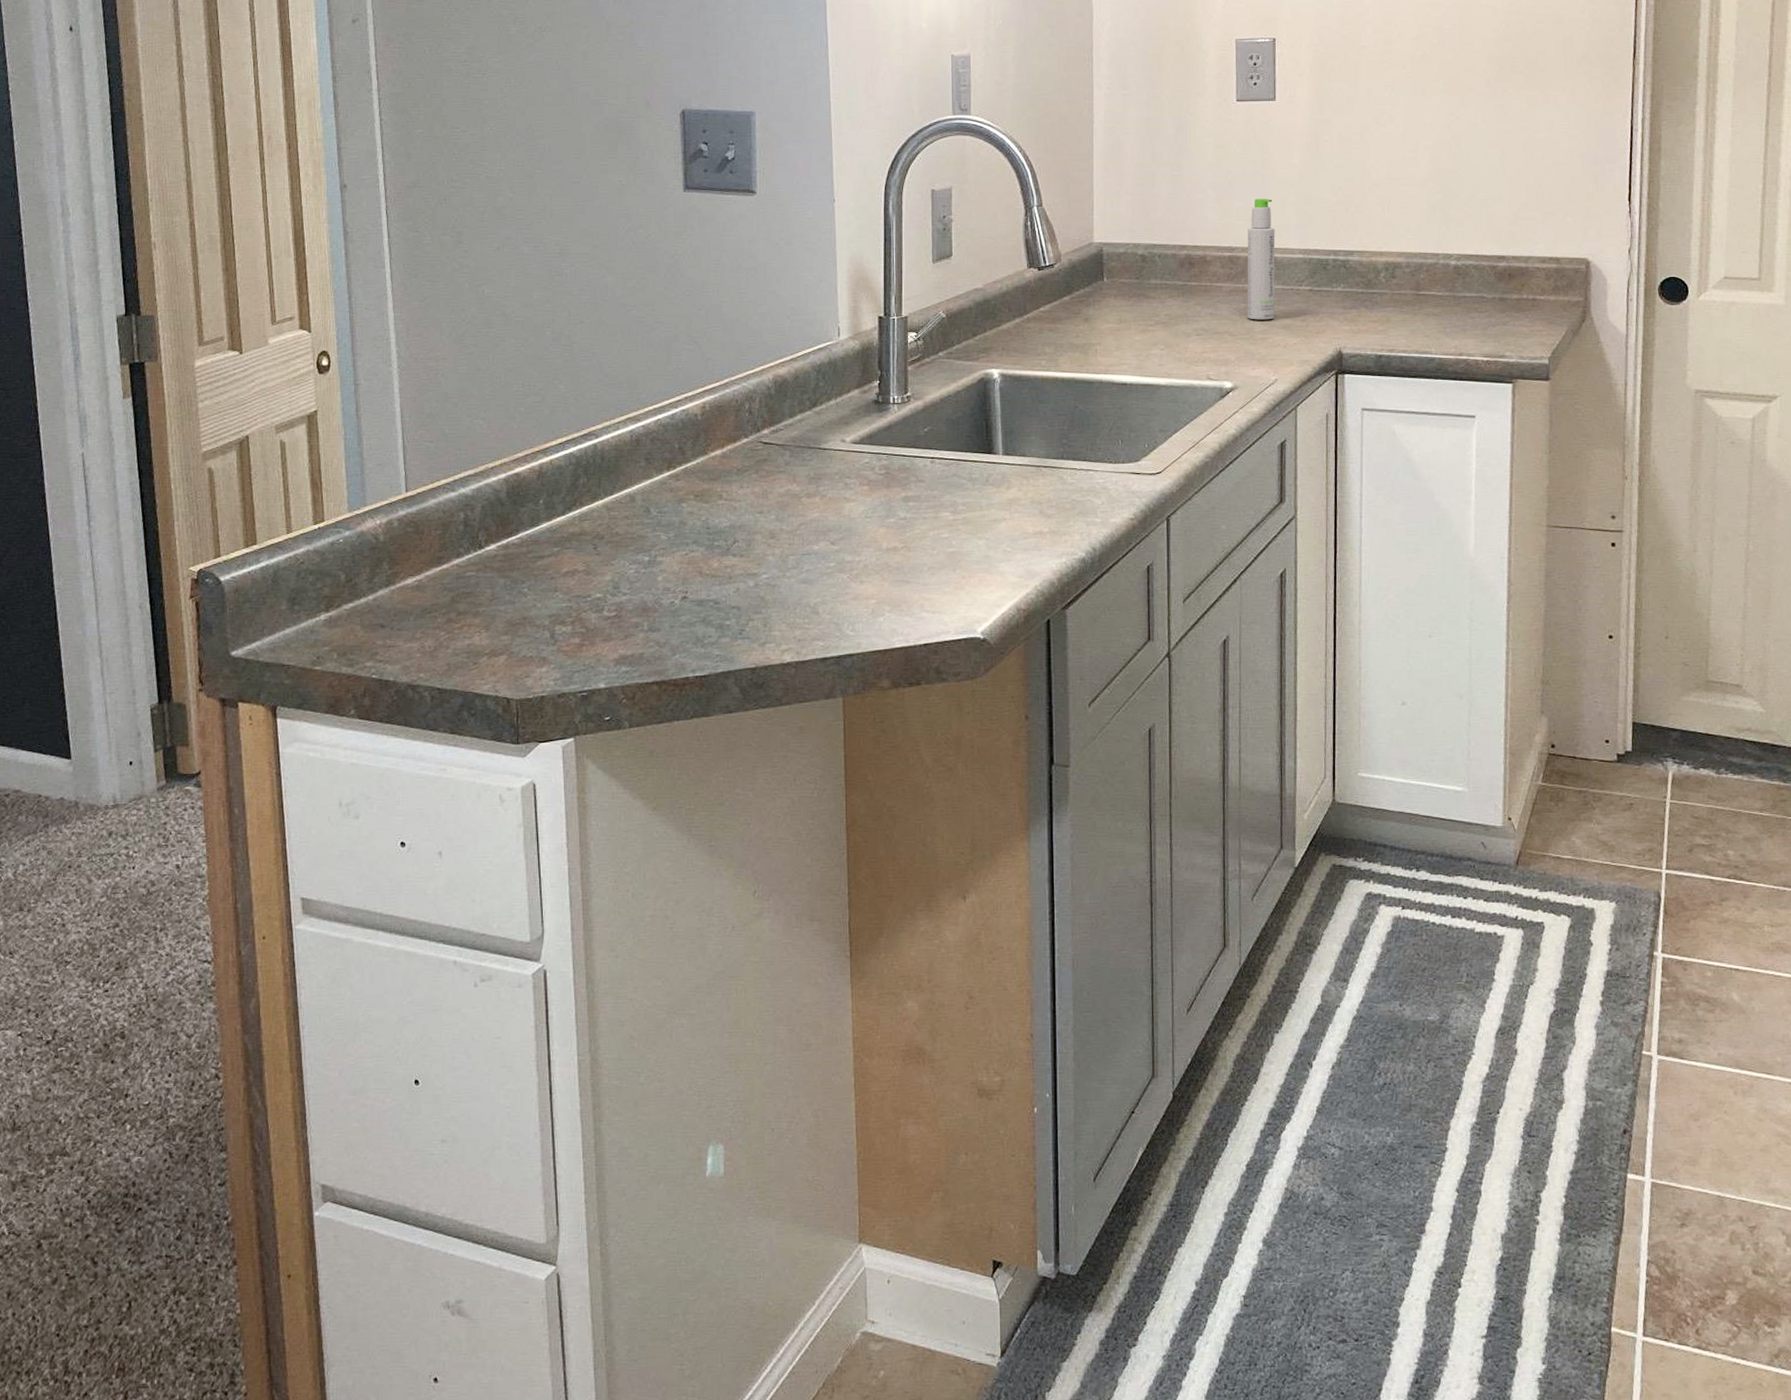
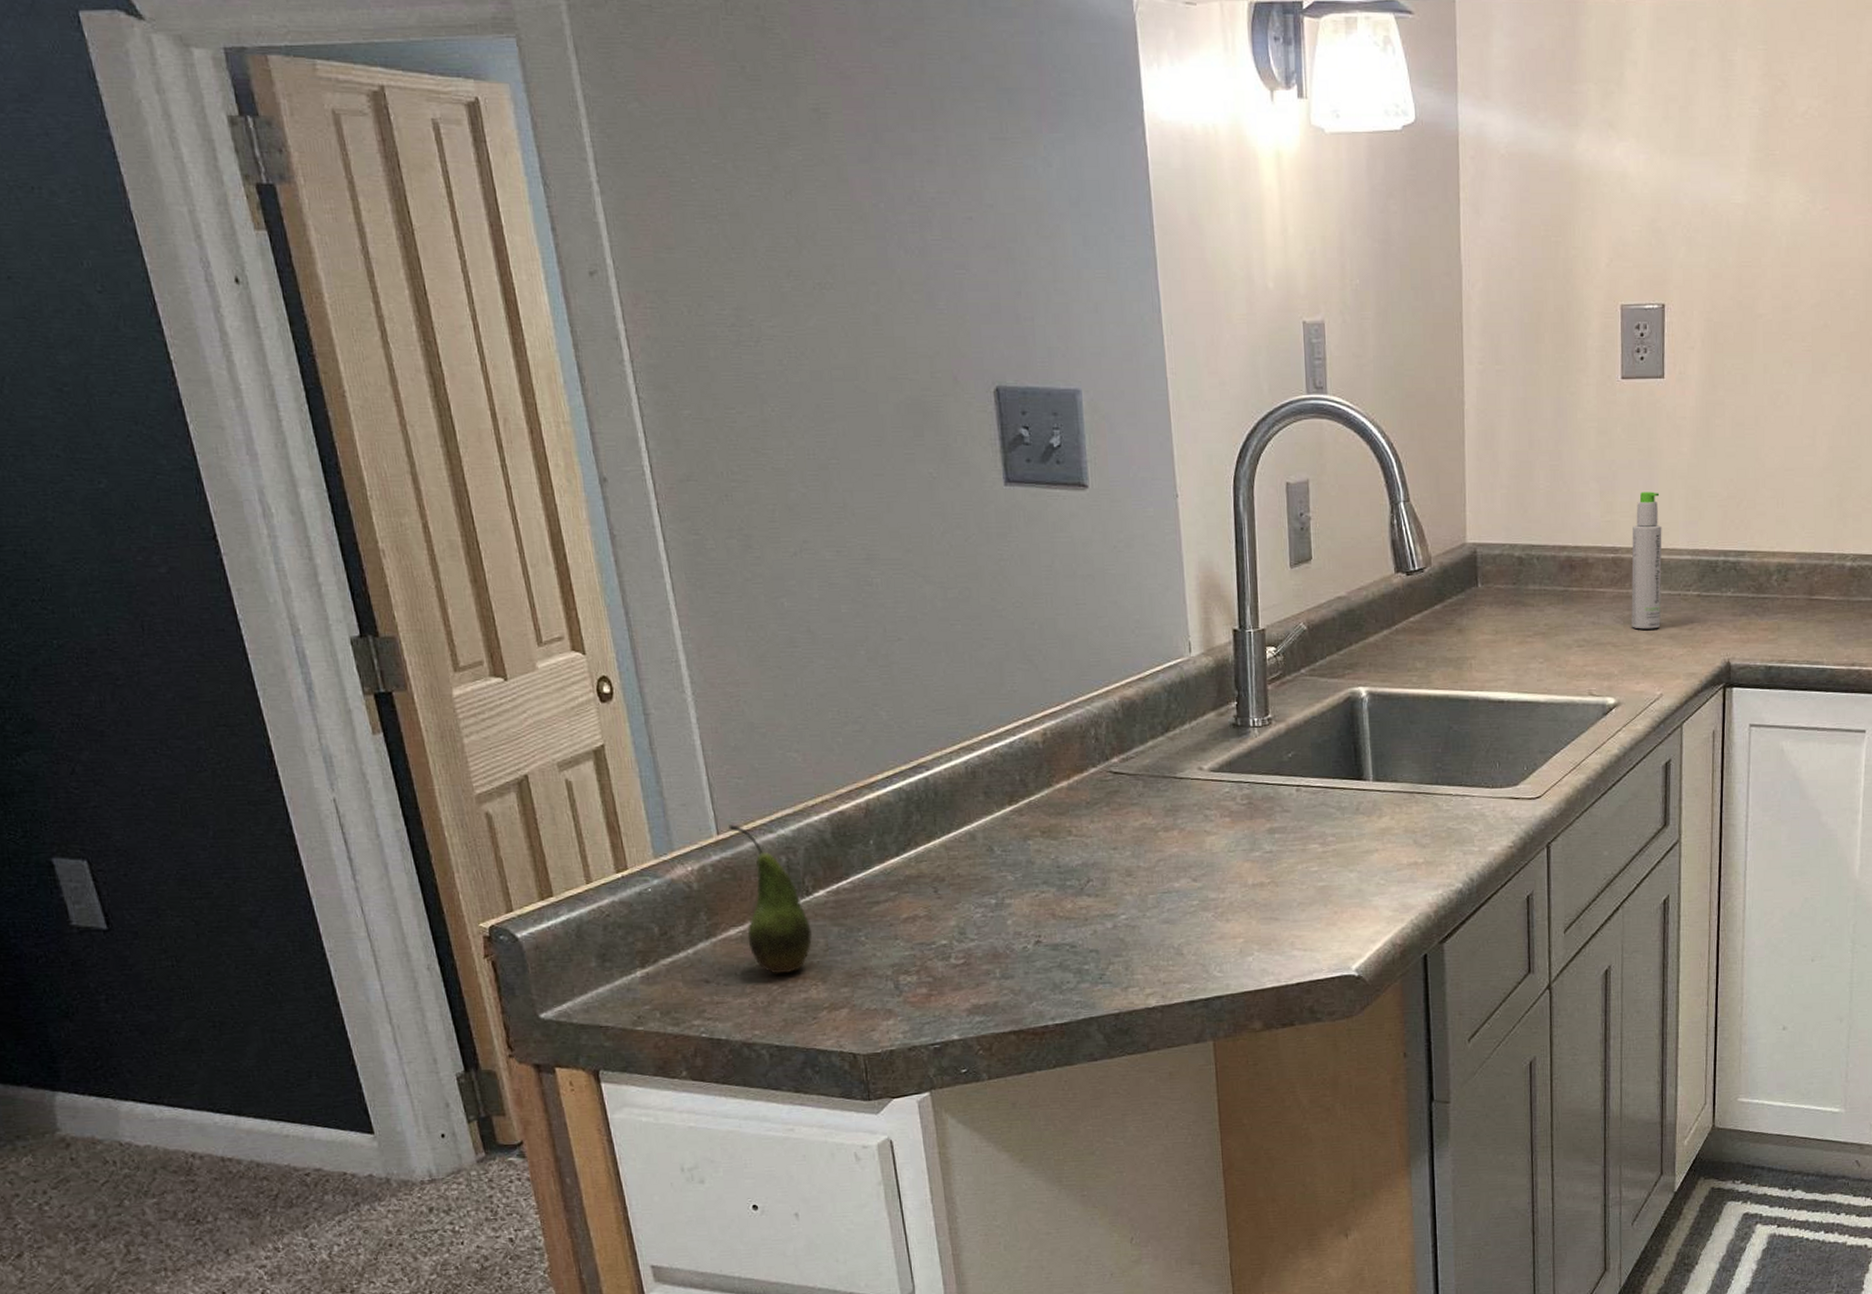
fruit: none [417,483,480,621] -> present [728,825,812,974]

